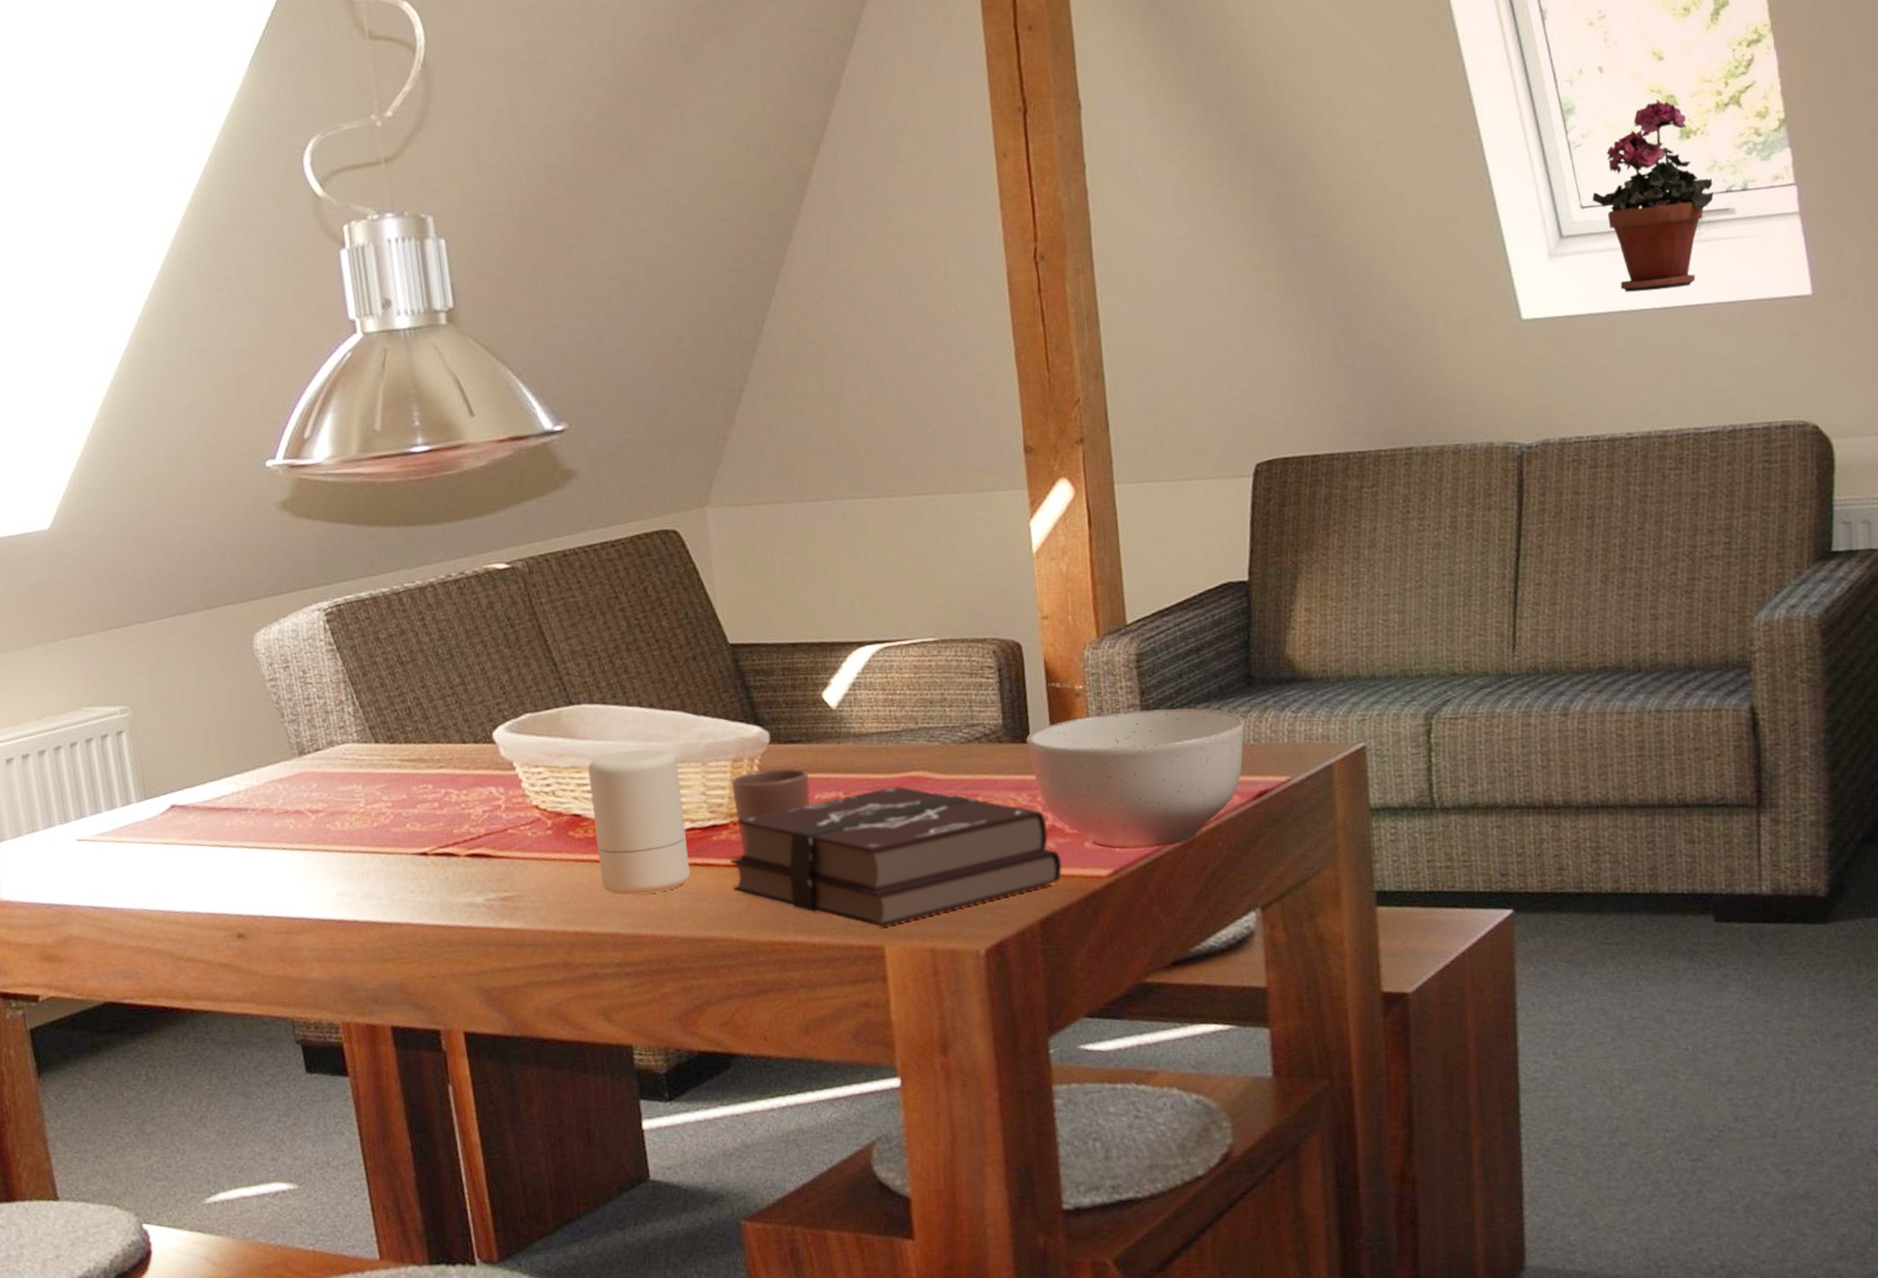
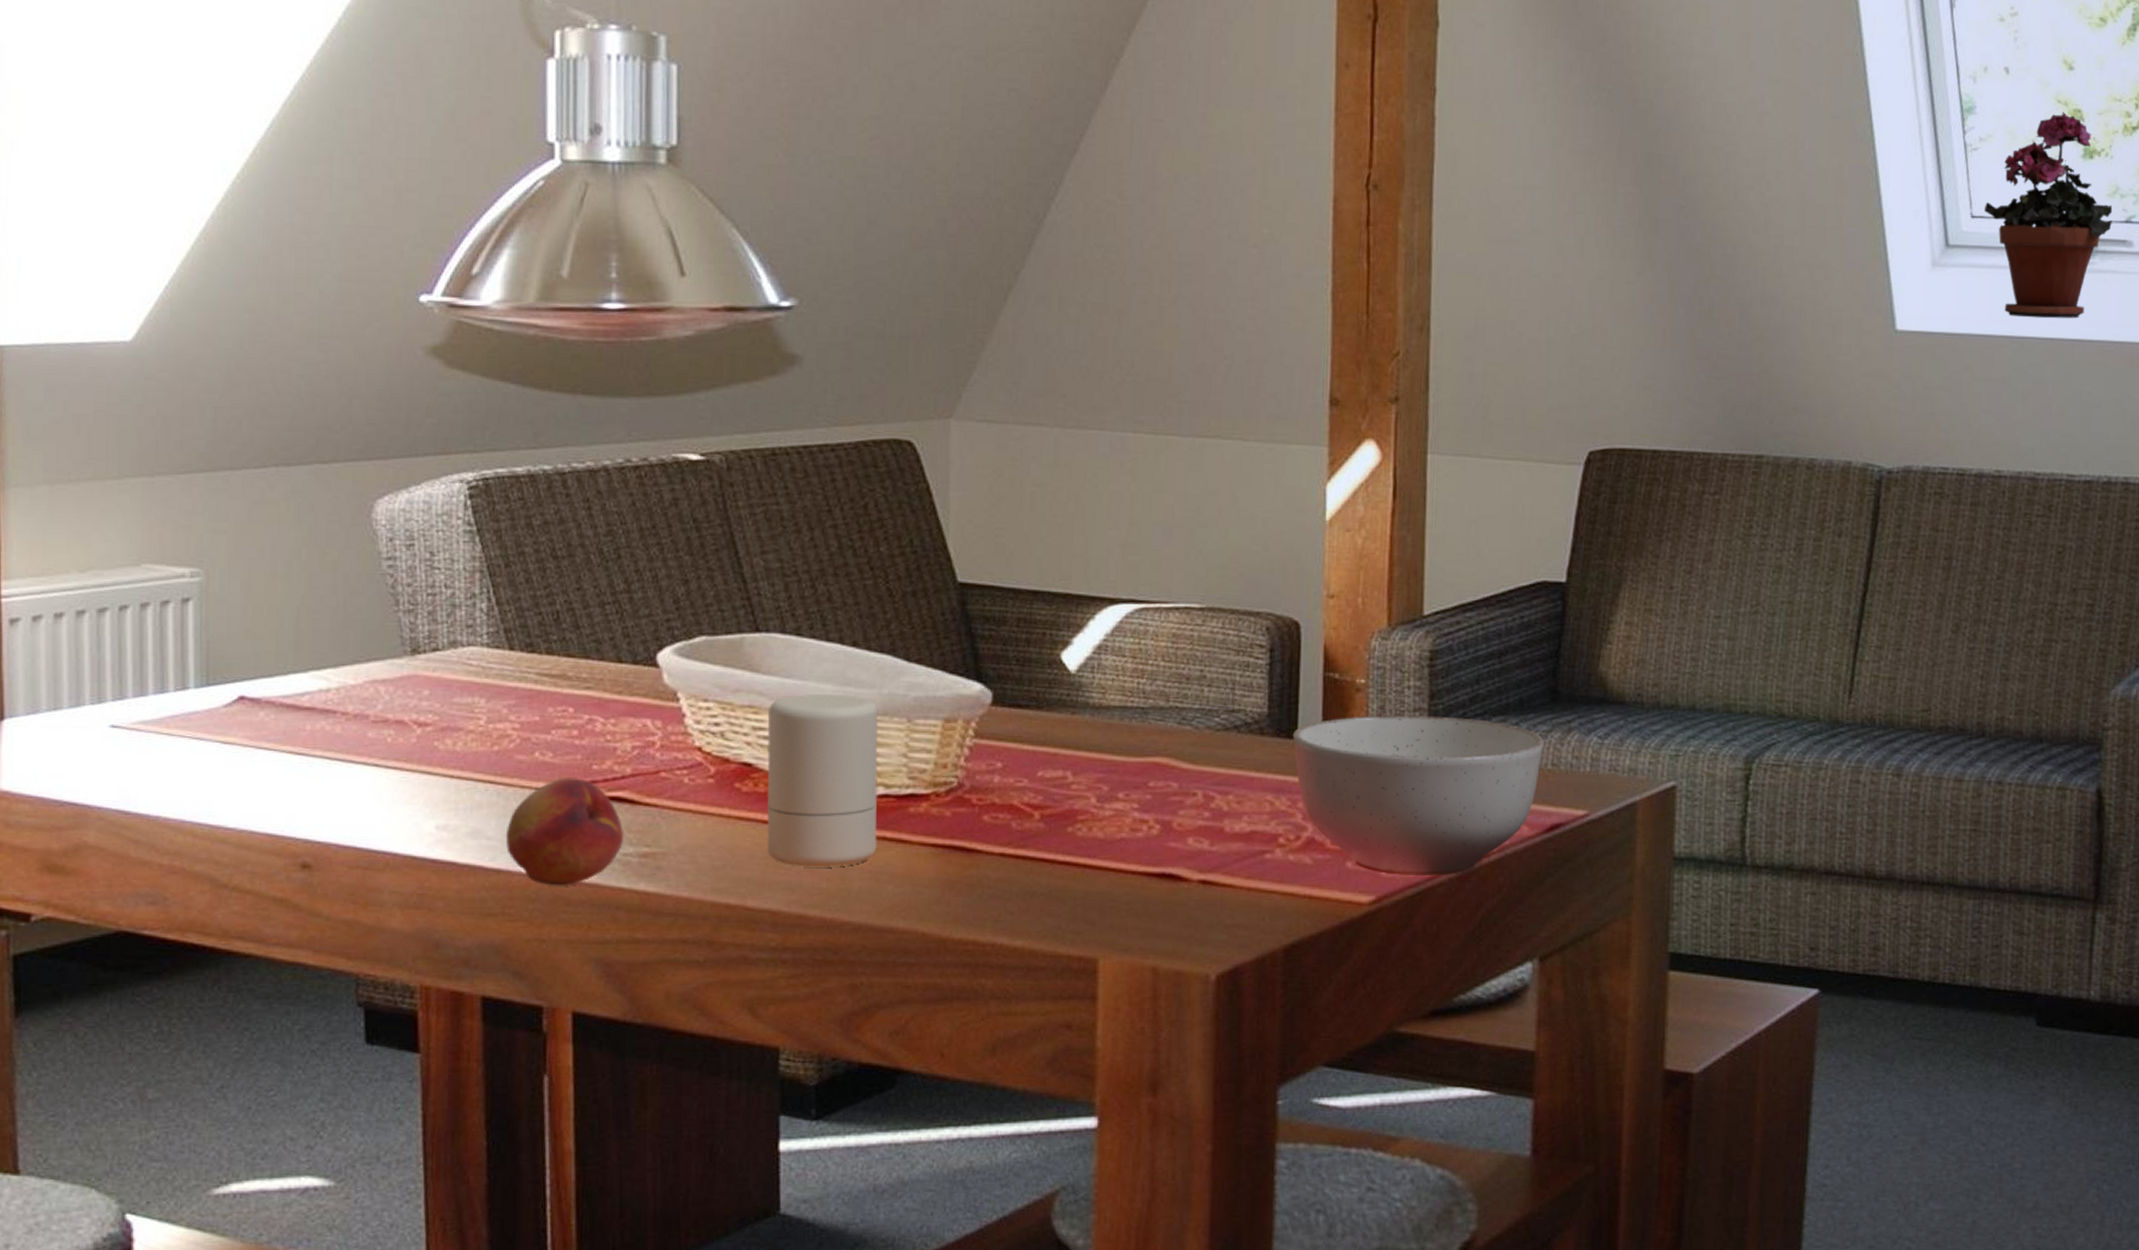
fruit: none [392,841,486,932] -> present [505,778,623,886]
hardback book: present [729,786,1063,928] -> none [925,772,1318,937]
mug: present [731,768,810,856] -> none [939,735,1033,834]

